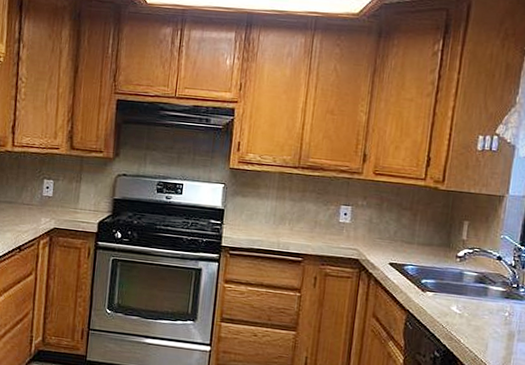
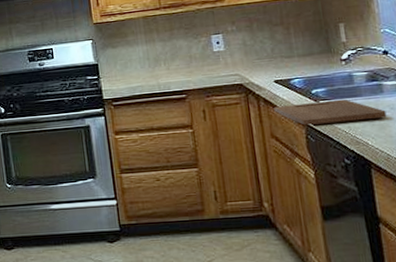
cutting board: none [382,288,485,320] -> present [274,99,387,125]

